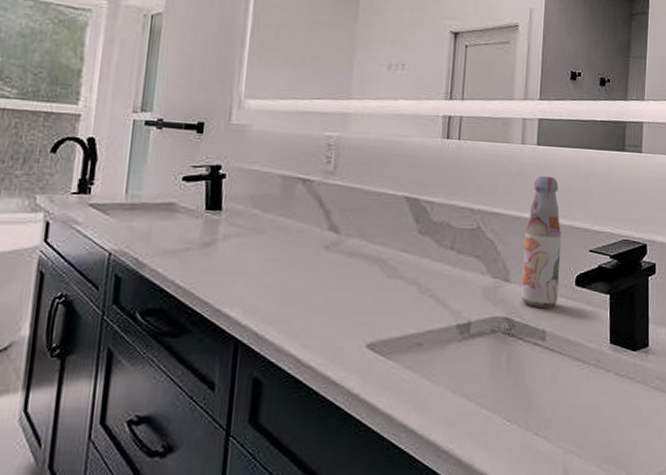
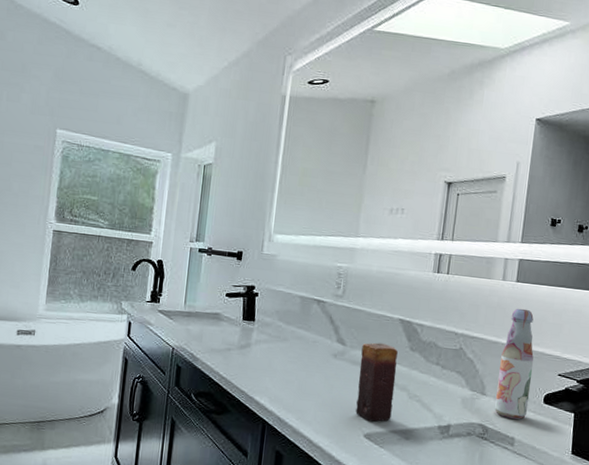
candle: none [355,227,404,327] -> present [355,342,398,422]

